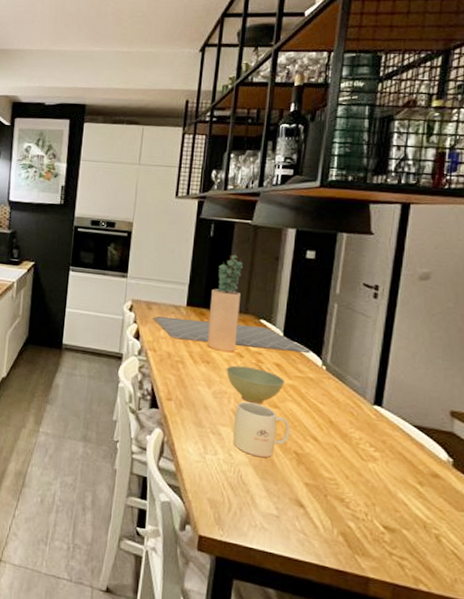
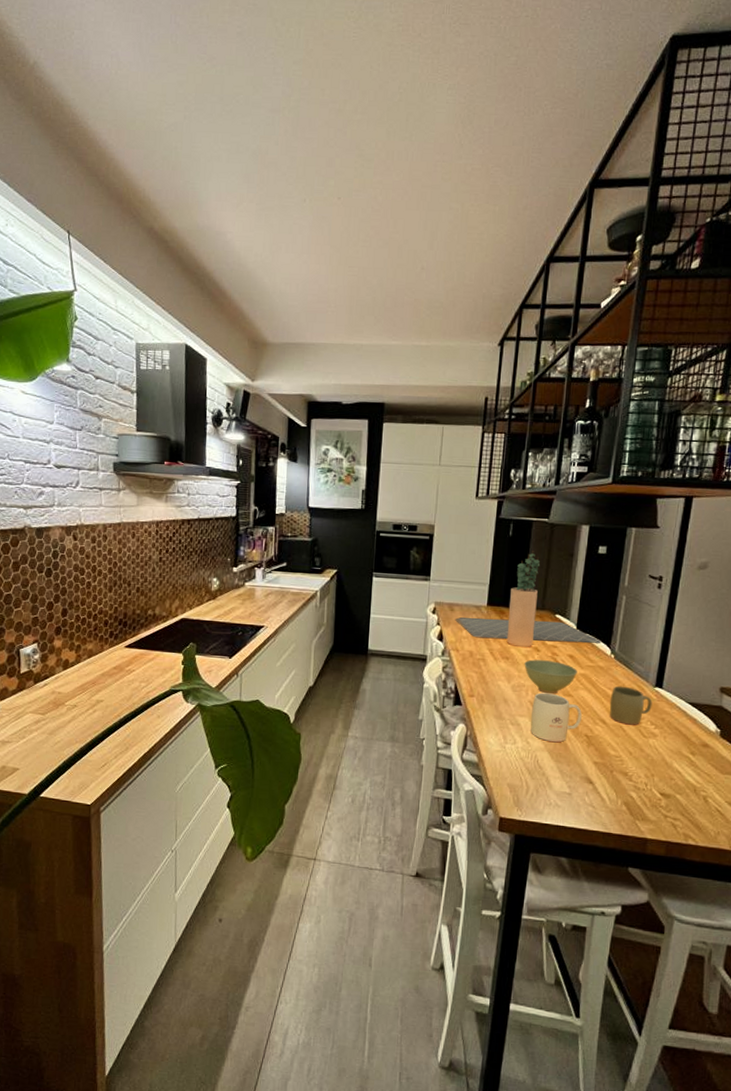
mug: none [321,400,371,446] -> present [609,686,653,725]

